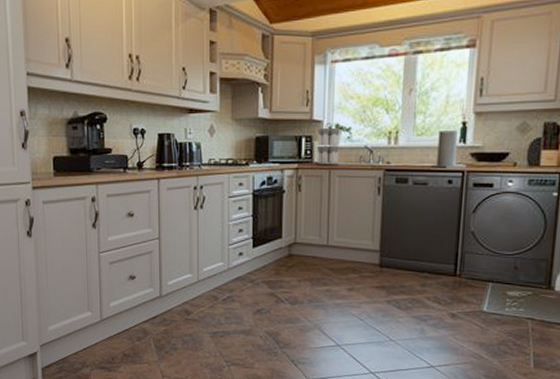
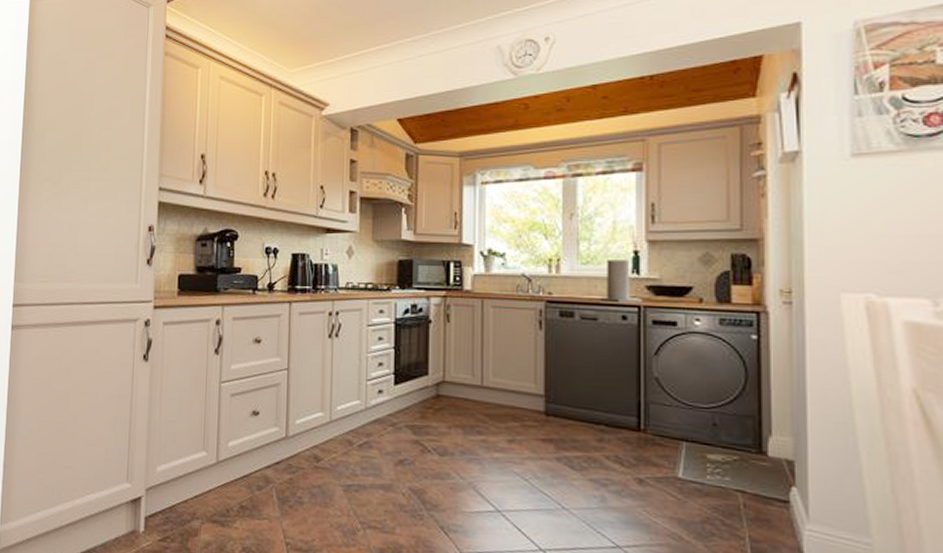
spice rack: present [317,123,340,167] -> none [467,248,493,296]

